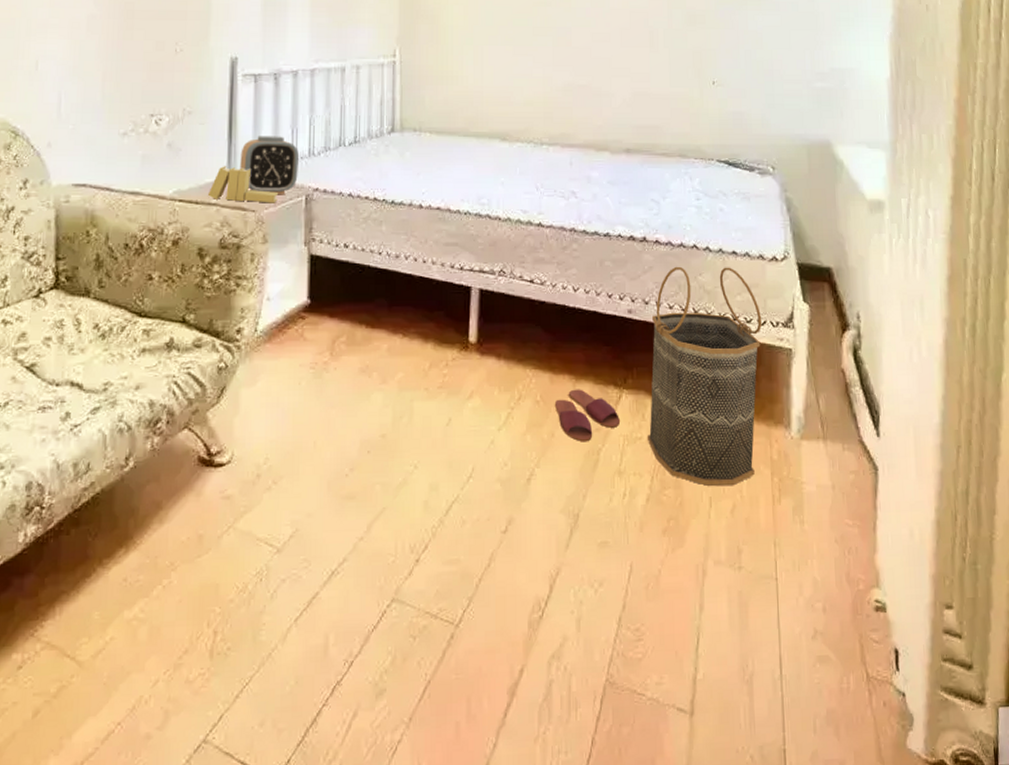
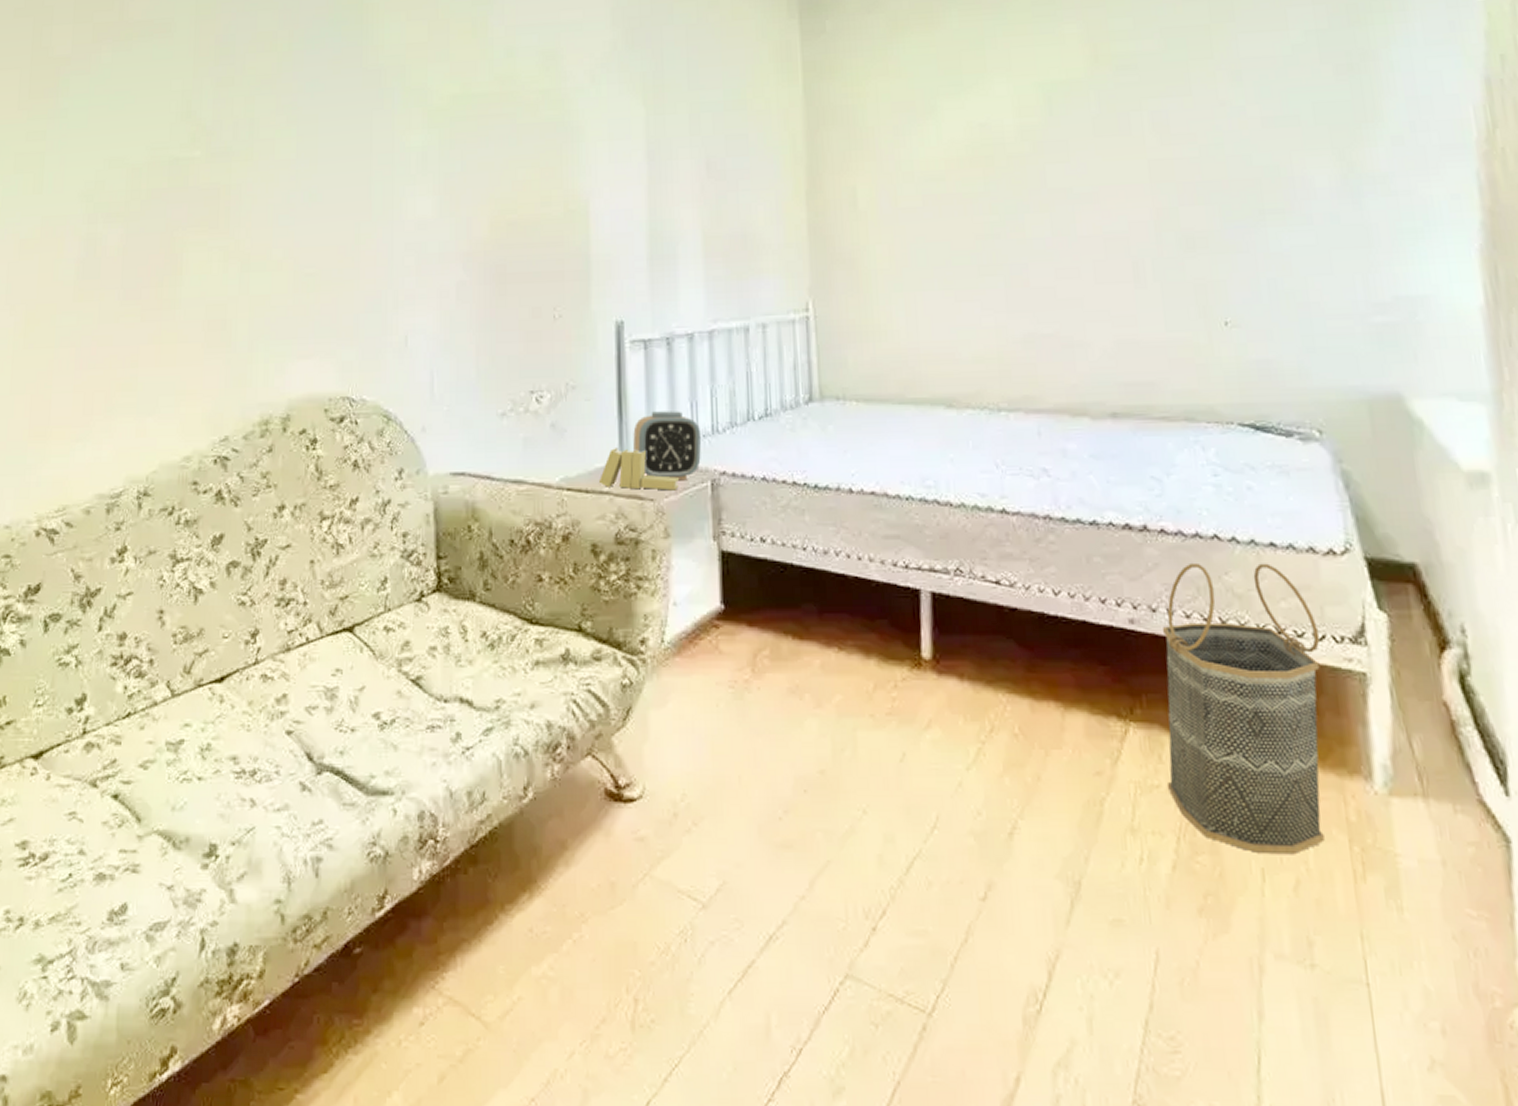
slippers: present [555,389,620,441] -> none [1039,720,1128,787]

